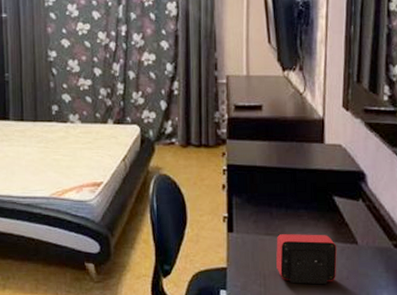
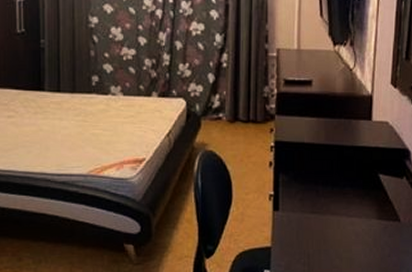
alarm clock: present [276,234,337,285] -> none [321,212,380,263]

